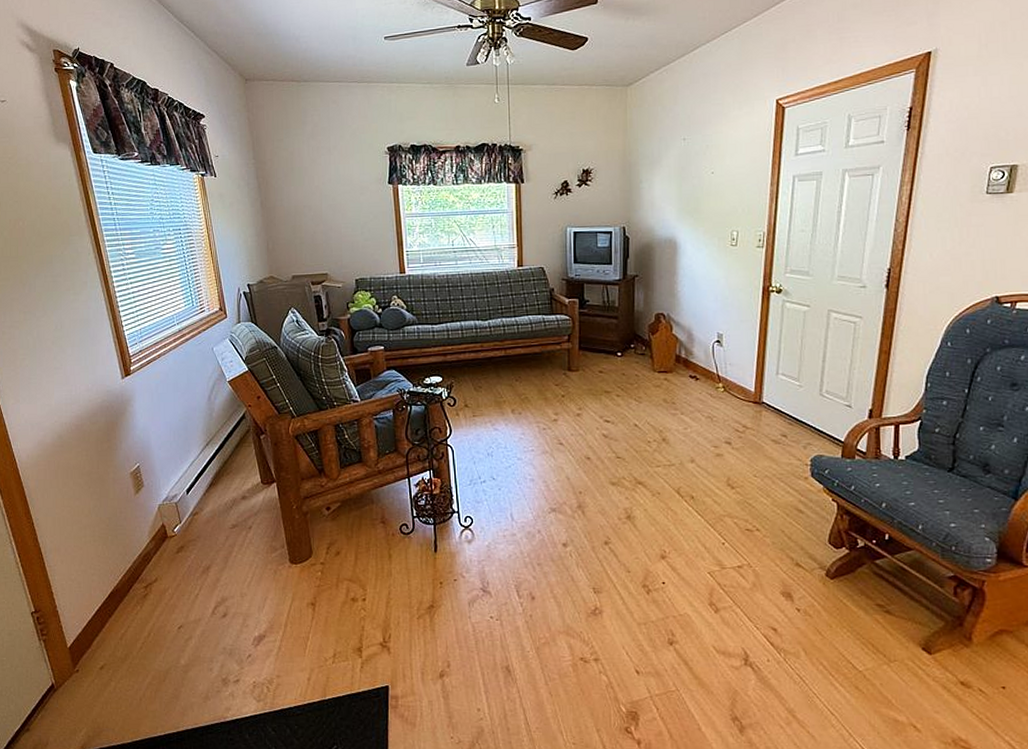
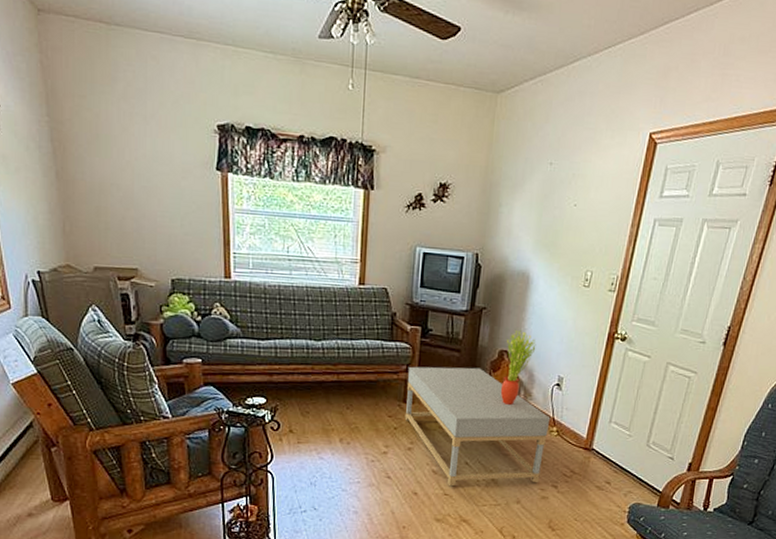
coffee table: none [571,332,715,449] -> present [404,366,551,487]
potted plant: none [661,292,691,365] -> present [500,329,536,405]

